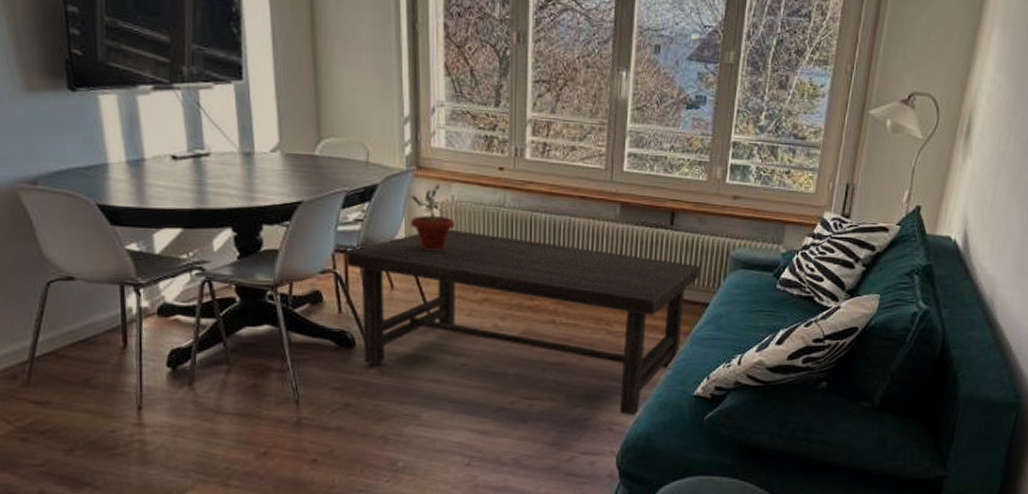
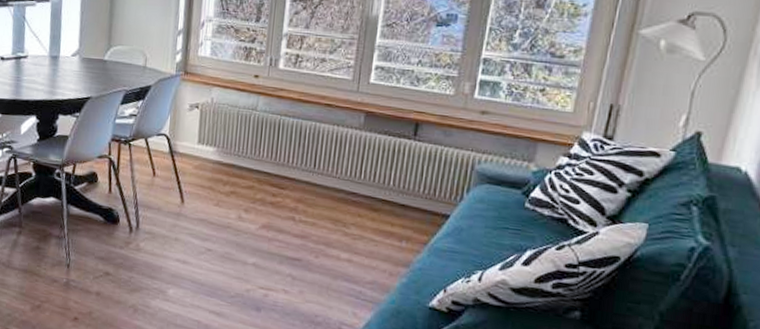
coffee table: present [345,229,700,416] -> none [119,127,442,320]
potted plant: present [409,184,456,250] -> none [175,87,213,145]

